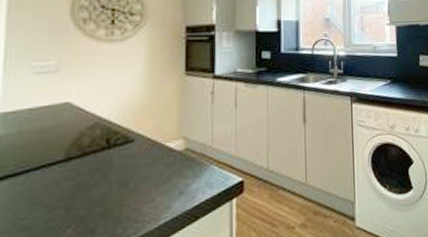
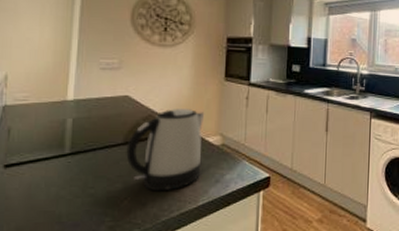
kettle: none [68,111,164,214] -> present [126,109,205,192]

